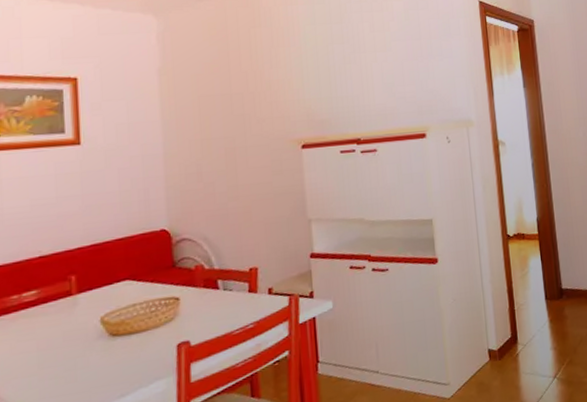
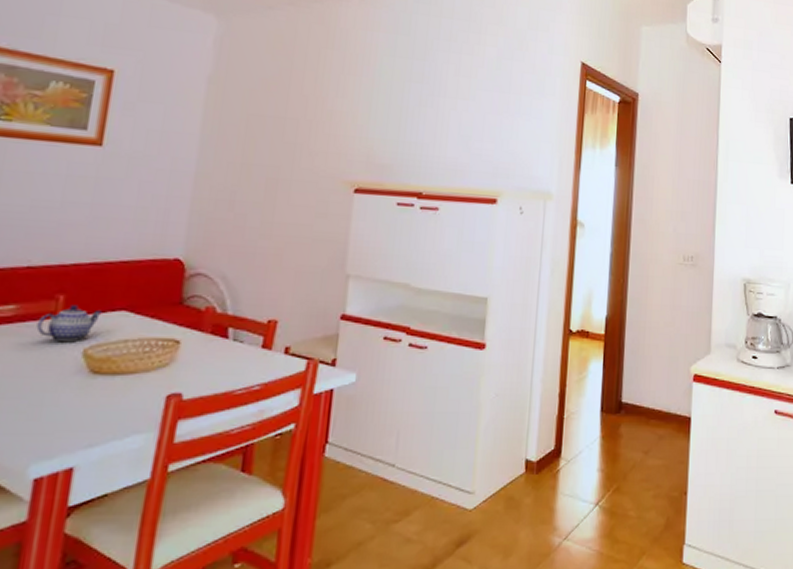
teapot: none [57,282,110,316] -> present [36,305,103,343]

